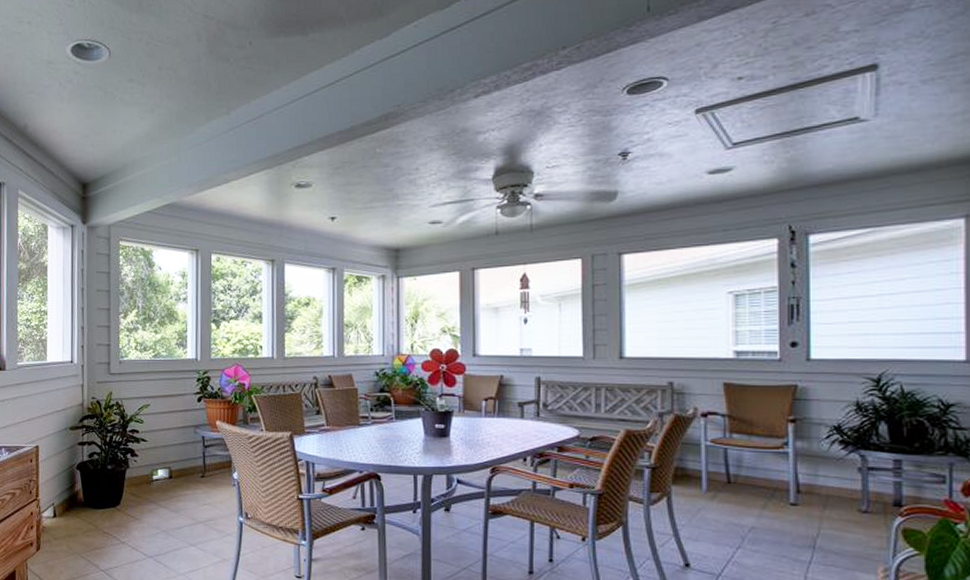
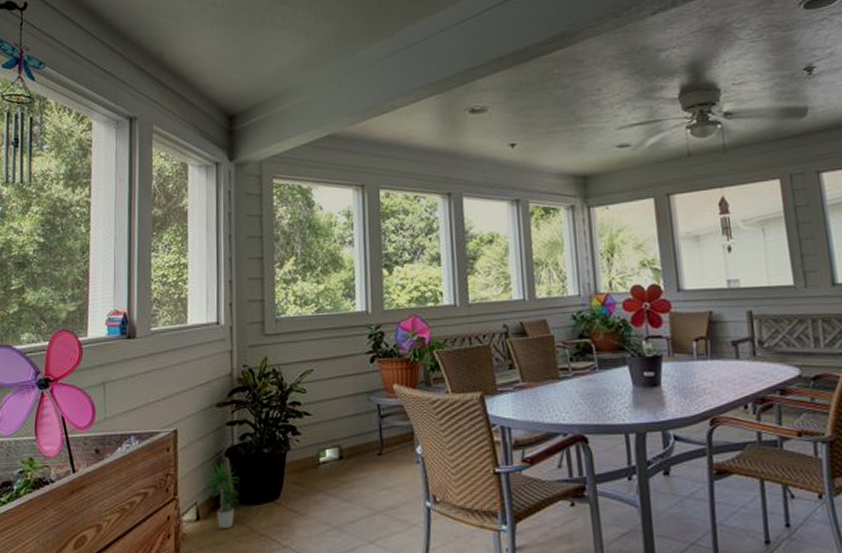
potted plant: none [59,474,88,526] -> present [204,463,240,530]

